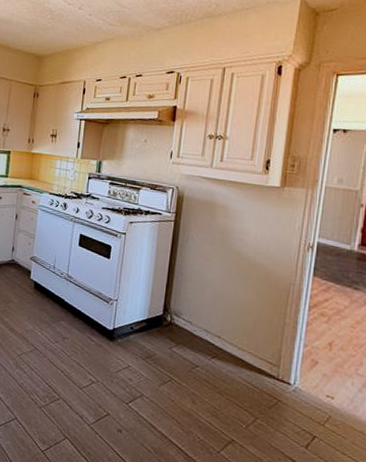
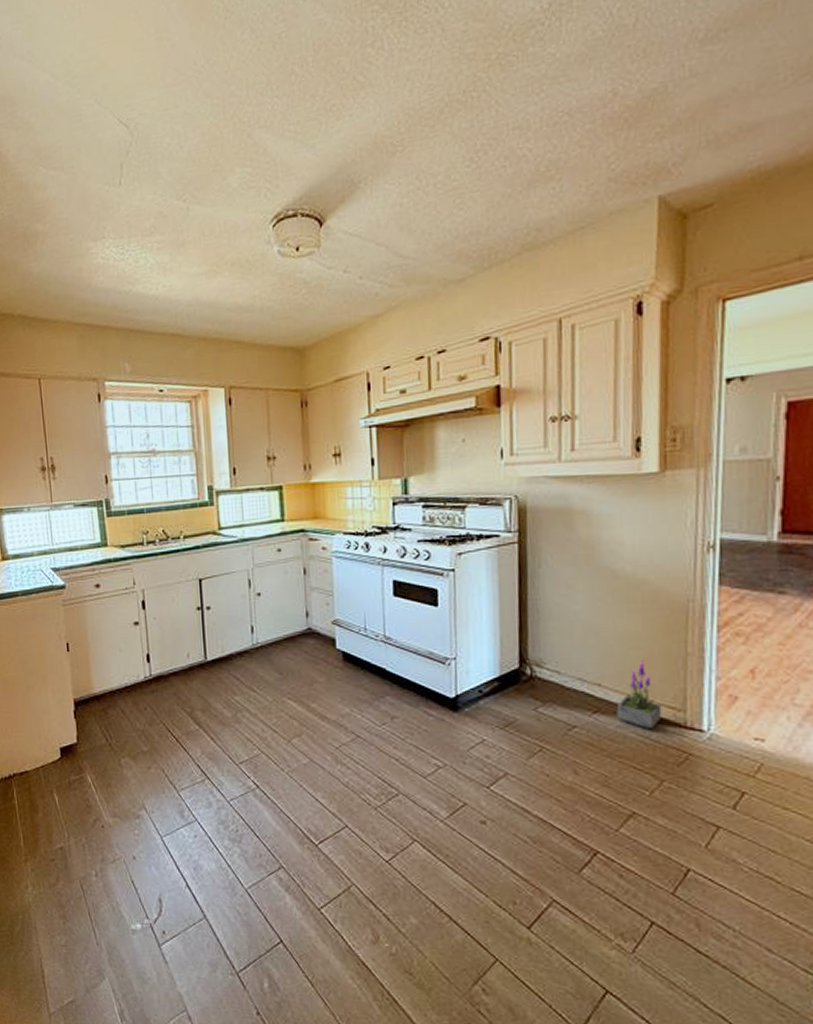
potted plant: none [229,322,263,377] -> present [616,659,662,729]

